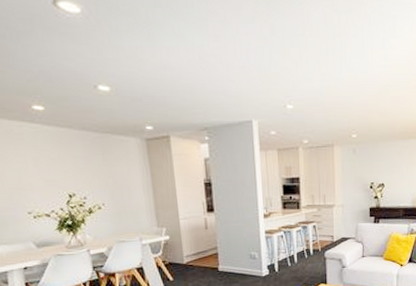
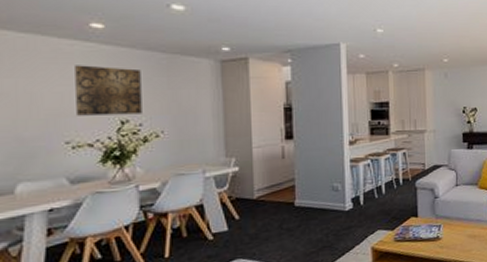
wall art: none [25,144,85,190] -> present [75,65,142,116]

